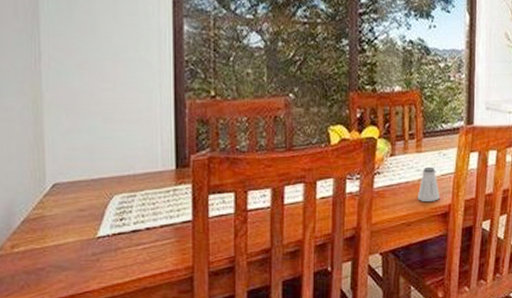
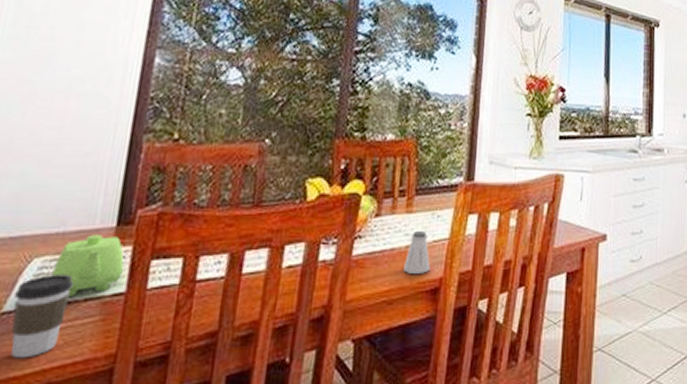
coffee cup: none [105,207,149,271] -> present [11,273,73,359]
teapot: none [131,176,187,225] -> present [52,234,125,298]

